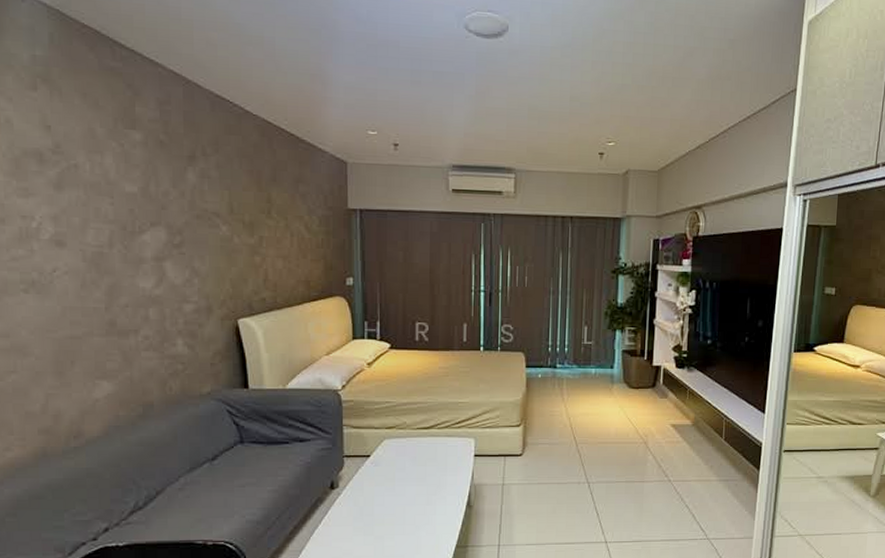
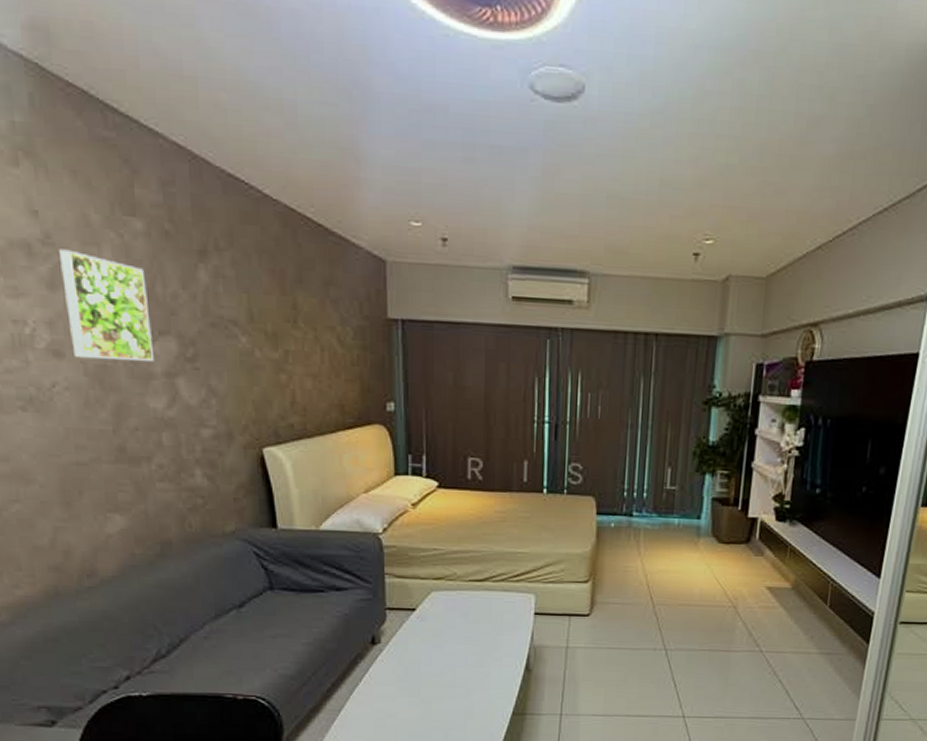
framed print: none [67,156,146,248] -> present [59,249,155,361]

